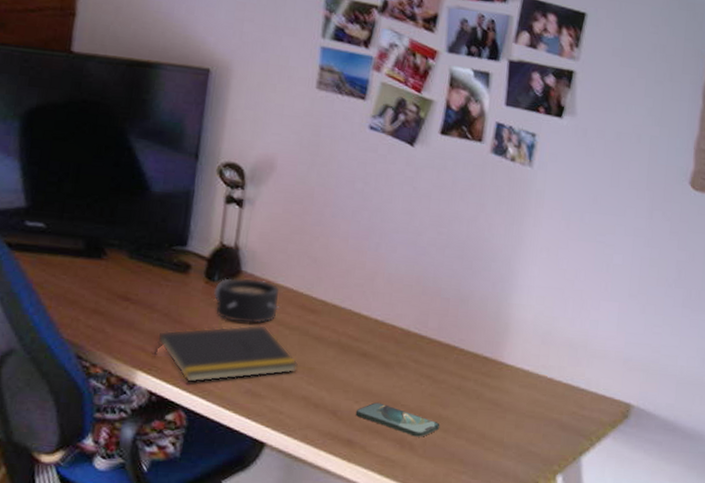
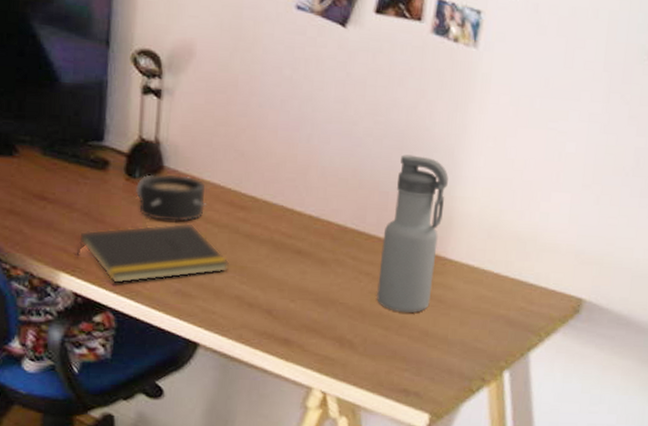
smartphone: present [355,402,440,437] -> none [291,301,381,335]
water bottle: none [436,263,505,416] -> present [376,154,448,313]

